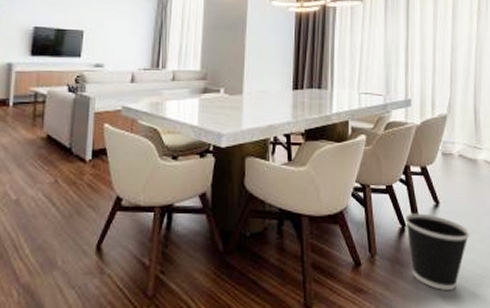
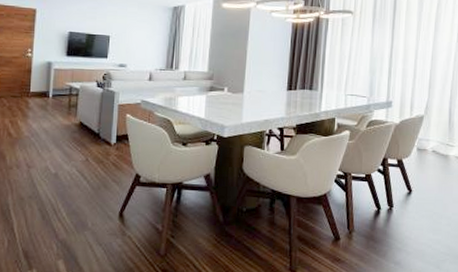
wastebasket: present [404,213,470,290] -> none [380,199,438,264]

